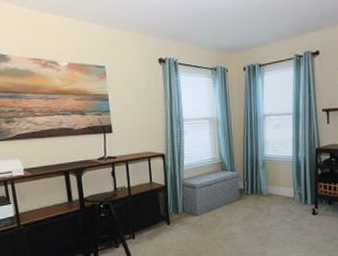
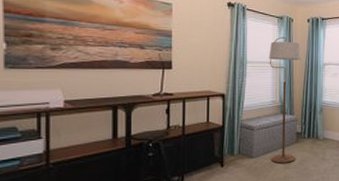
floor lamp: none [205,89,240,220] -> present [269,36,302,163]

